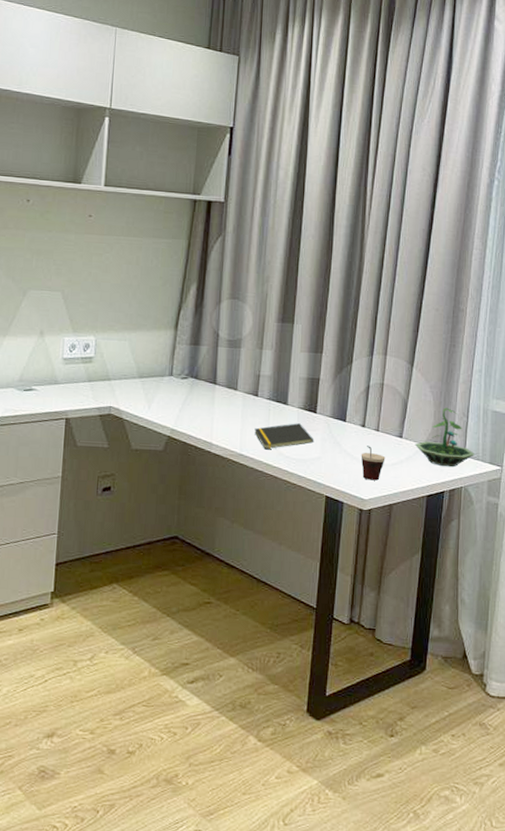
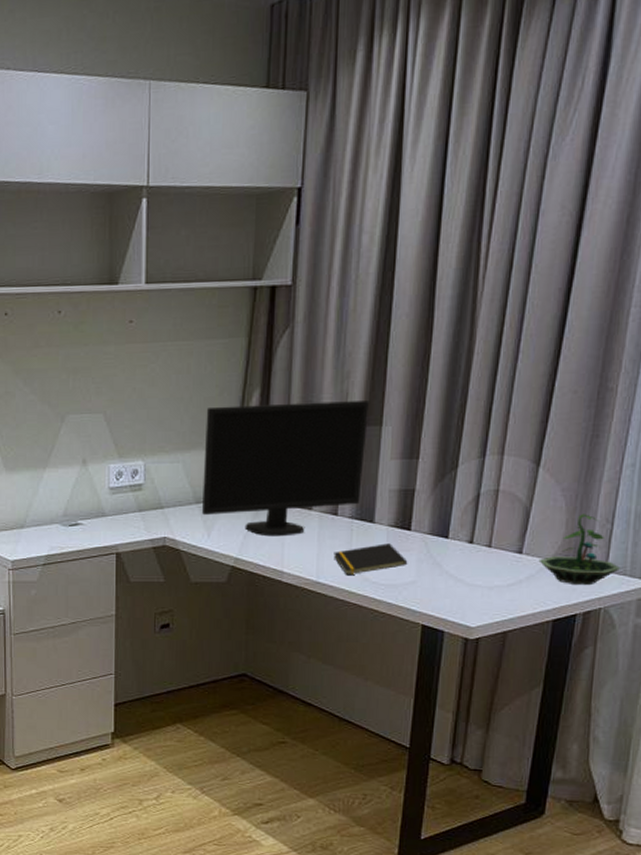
monitor: none [144,295,285,412] -> present [202,401,370,537]
cup: present [361,446,386,481] -> none [467,565,499,605]

